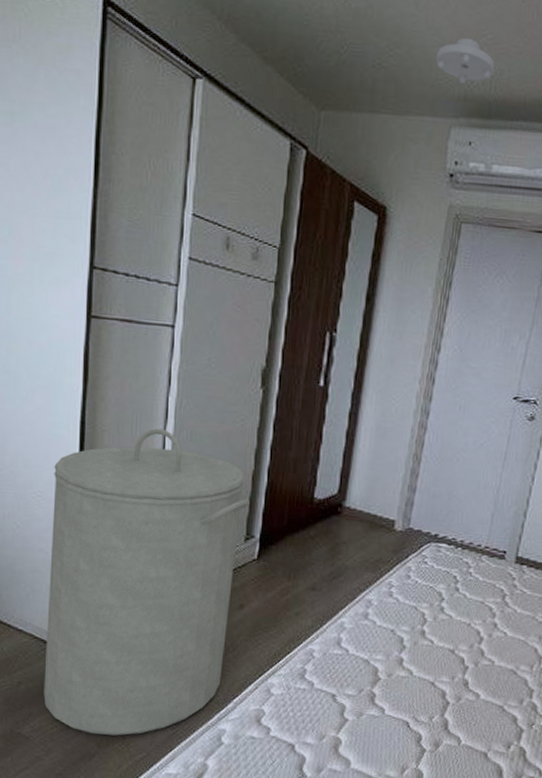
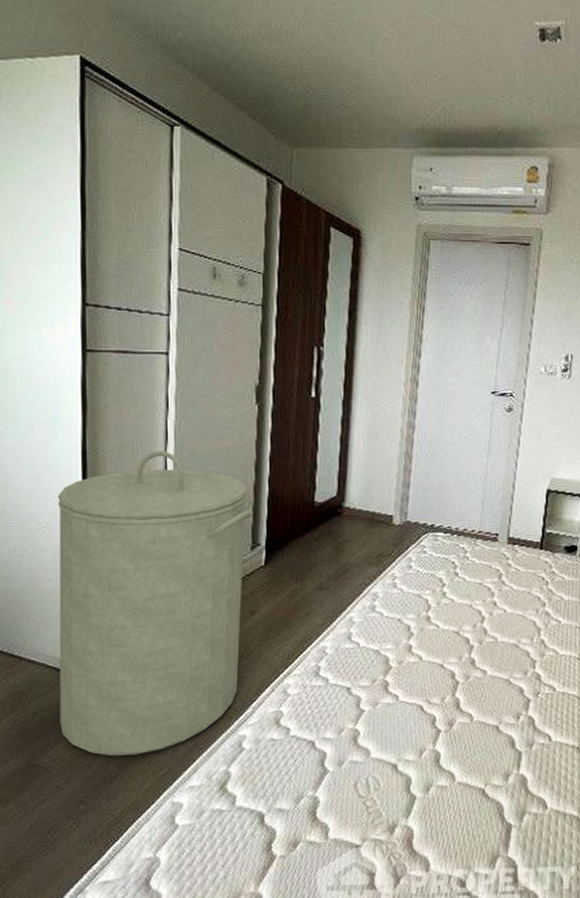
ceiling light: present [435,37,495,85] -> none [393,78,447,119]

